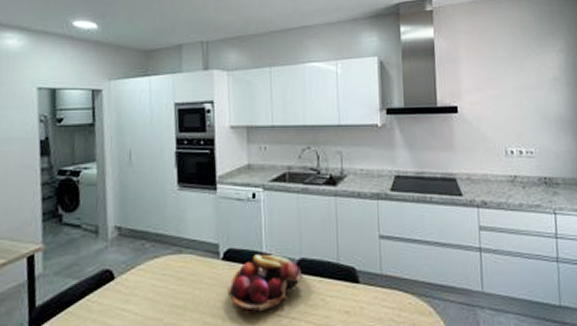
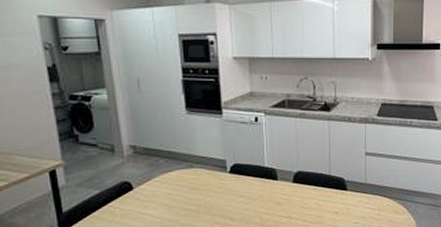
fruit basket: present [227,254,302,314] -> none [235,168,299,215]

